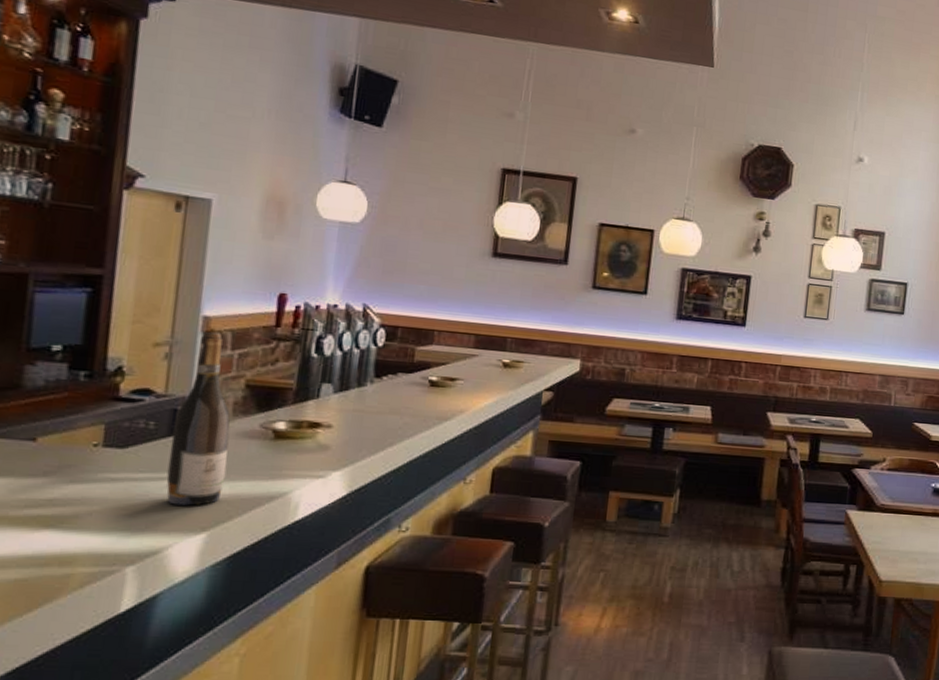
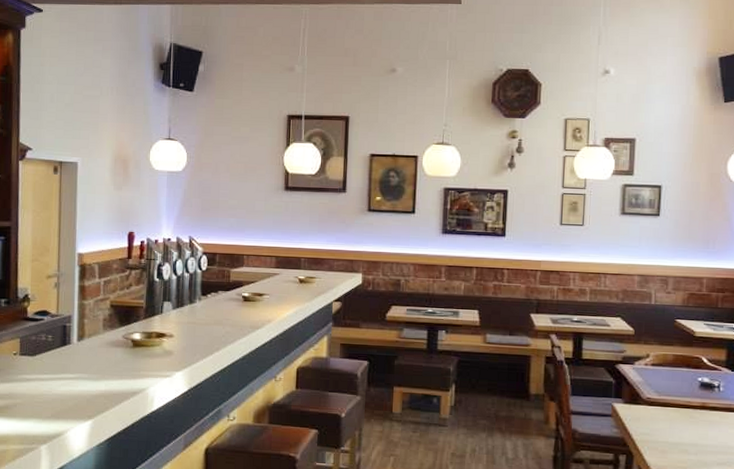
wine bottle: present [166,332,231,506] -> none [62,265,102,400]

